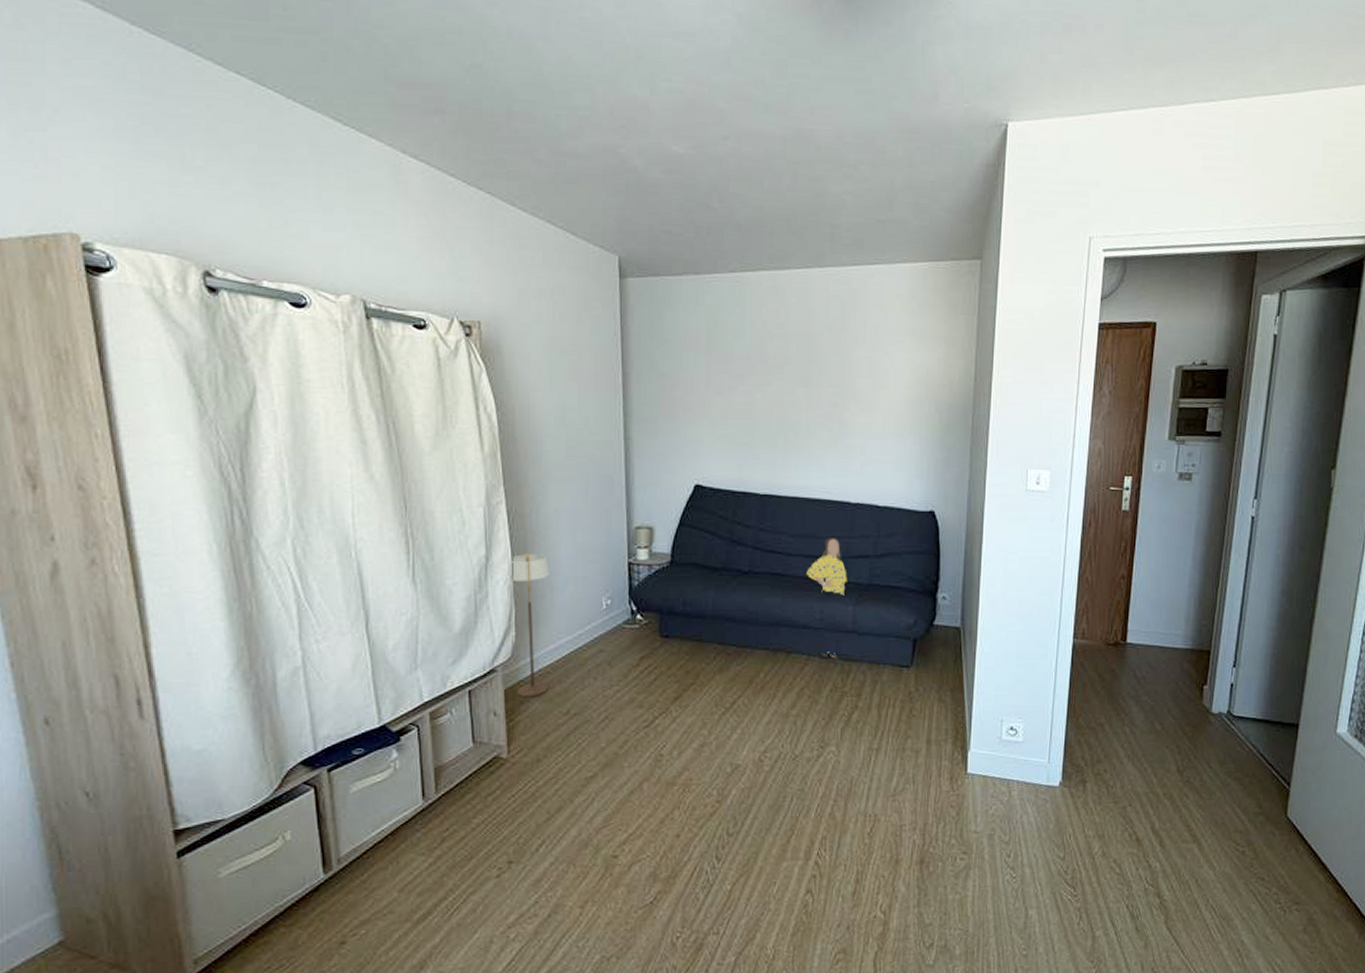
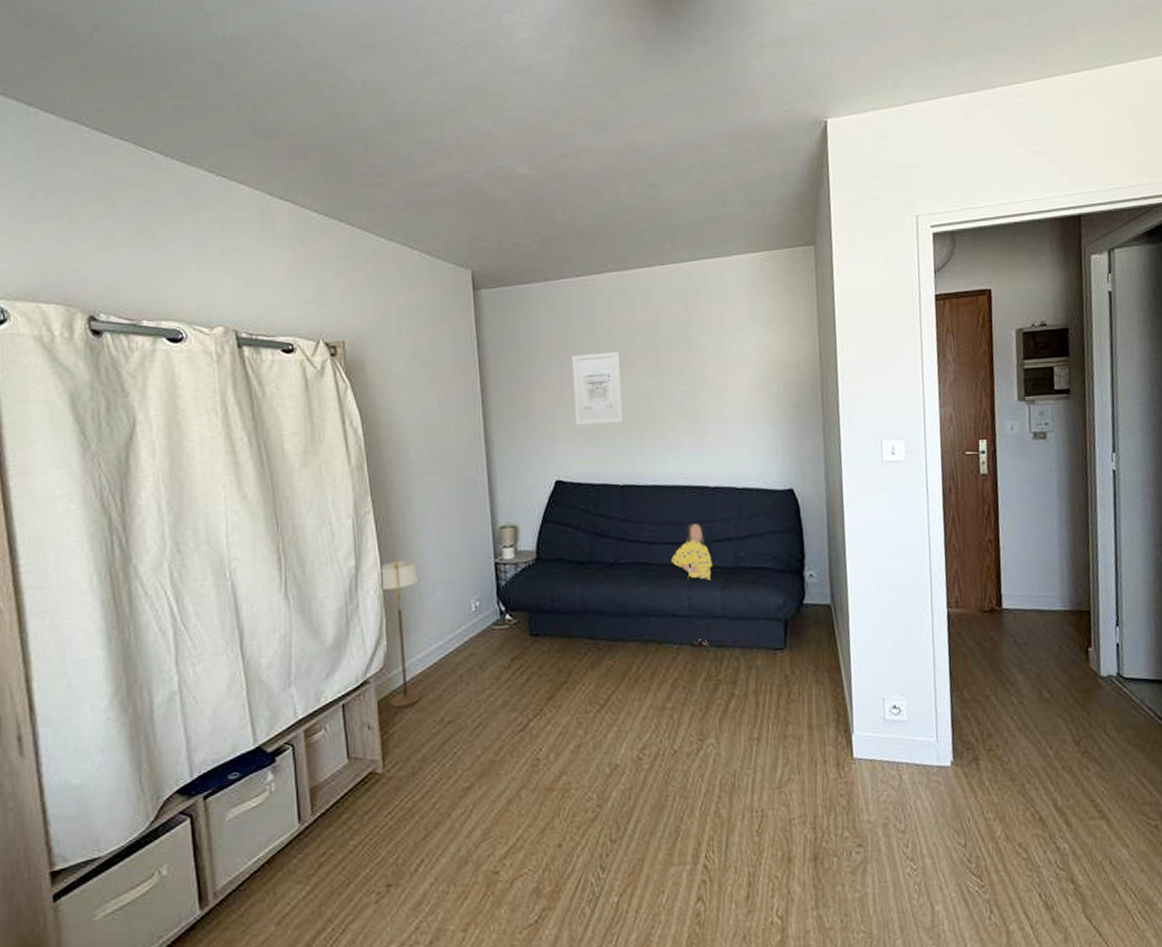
wall art: none [719,355,770,430] -> present [572,351,624,425]

